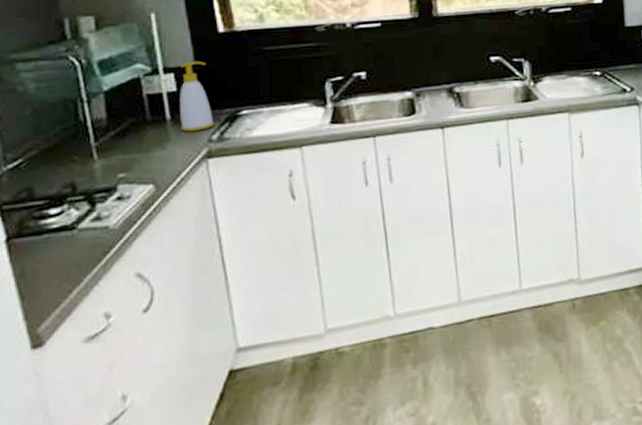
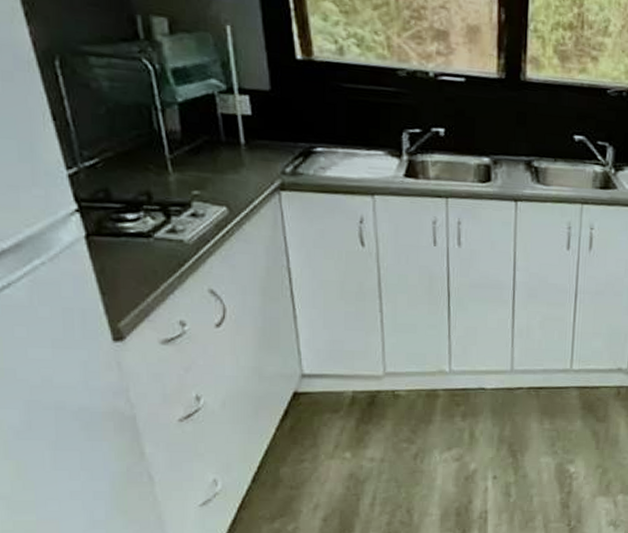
soap bottle: present [180,61,215,132] -> none [254,85,288,161]

